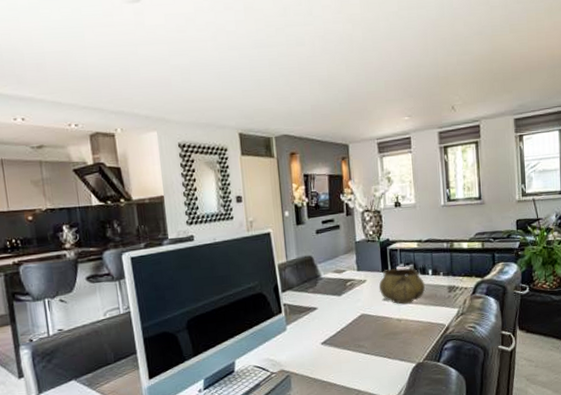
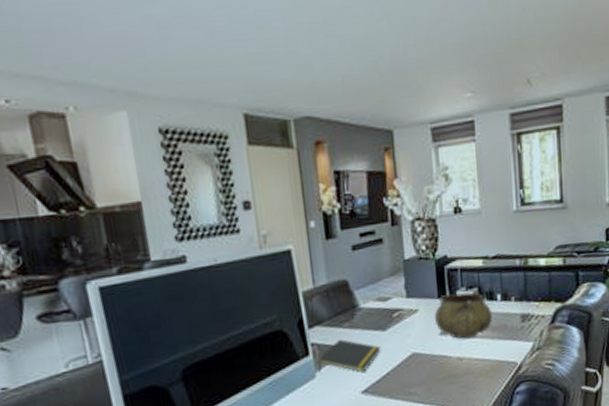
notepad: none [288,302,337,328] -> present [317,339,381,372]

